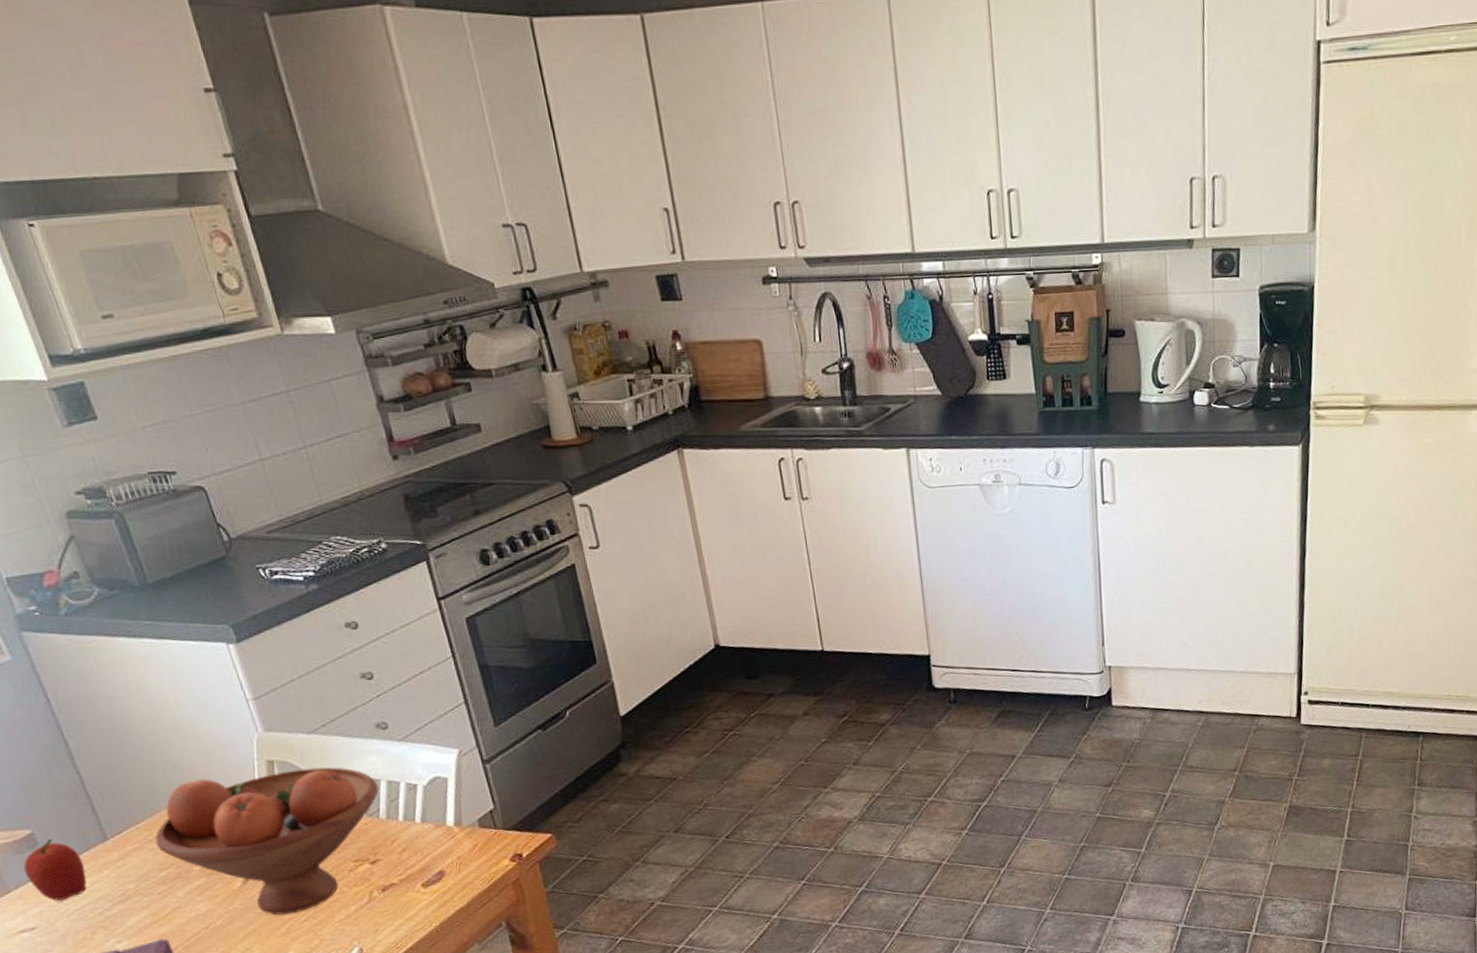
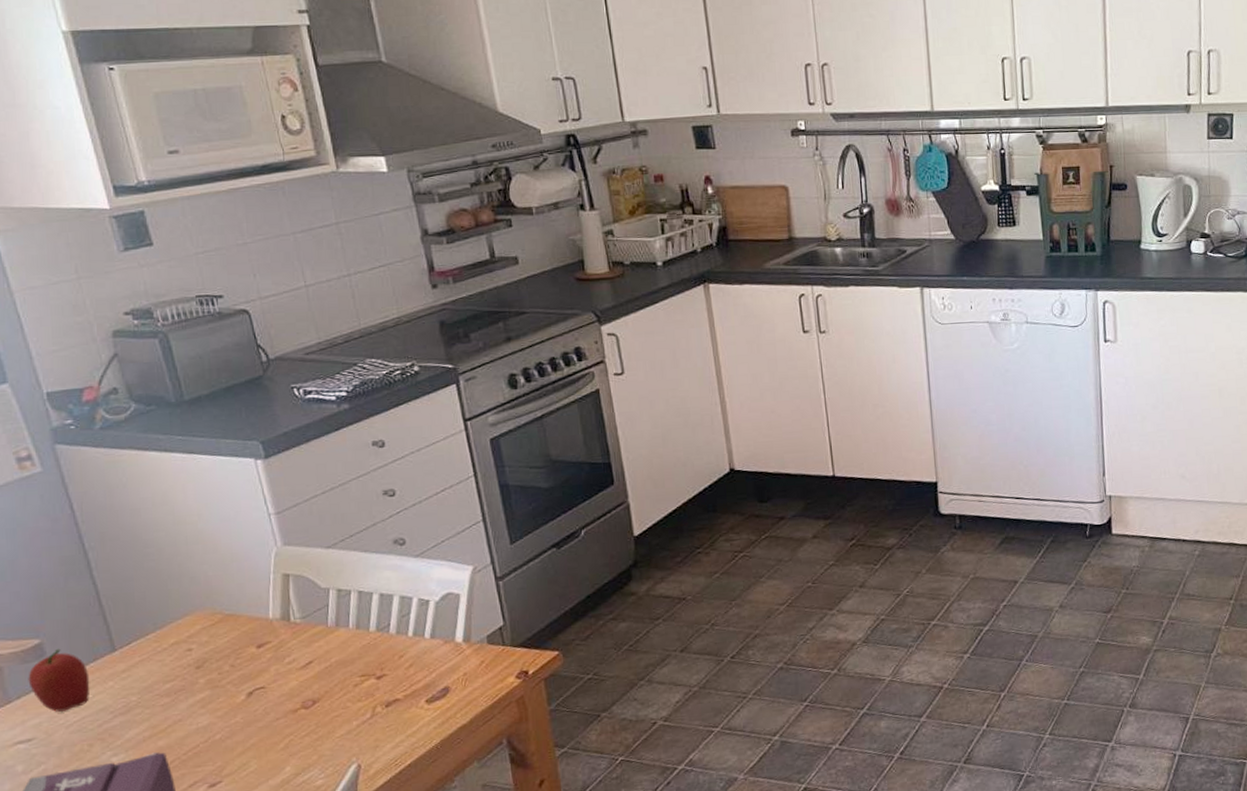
fruit bowl: present [155,767,379,915] -> none [163,581,391,730]

